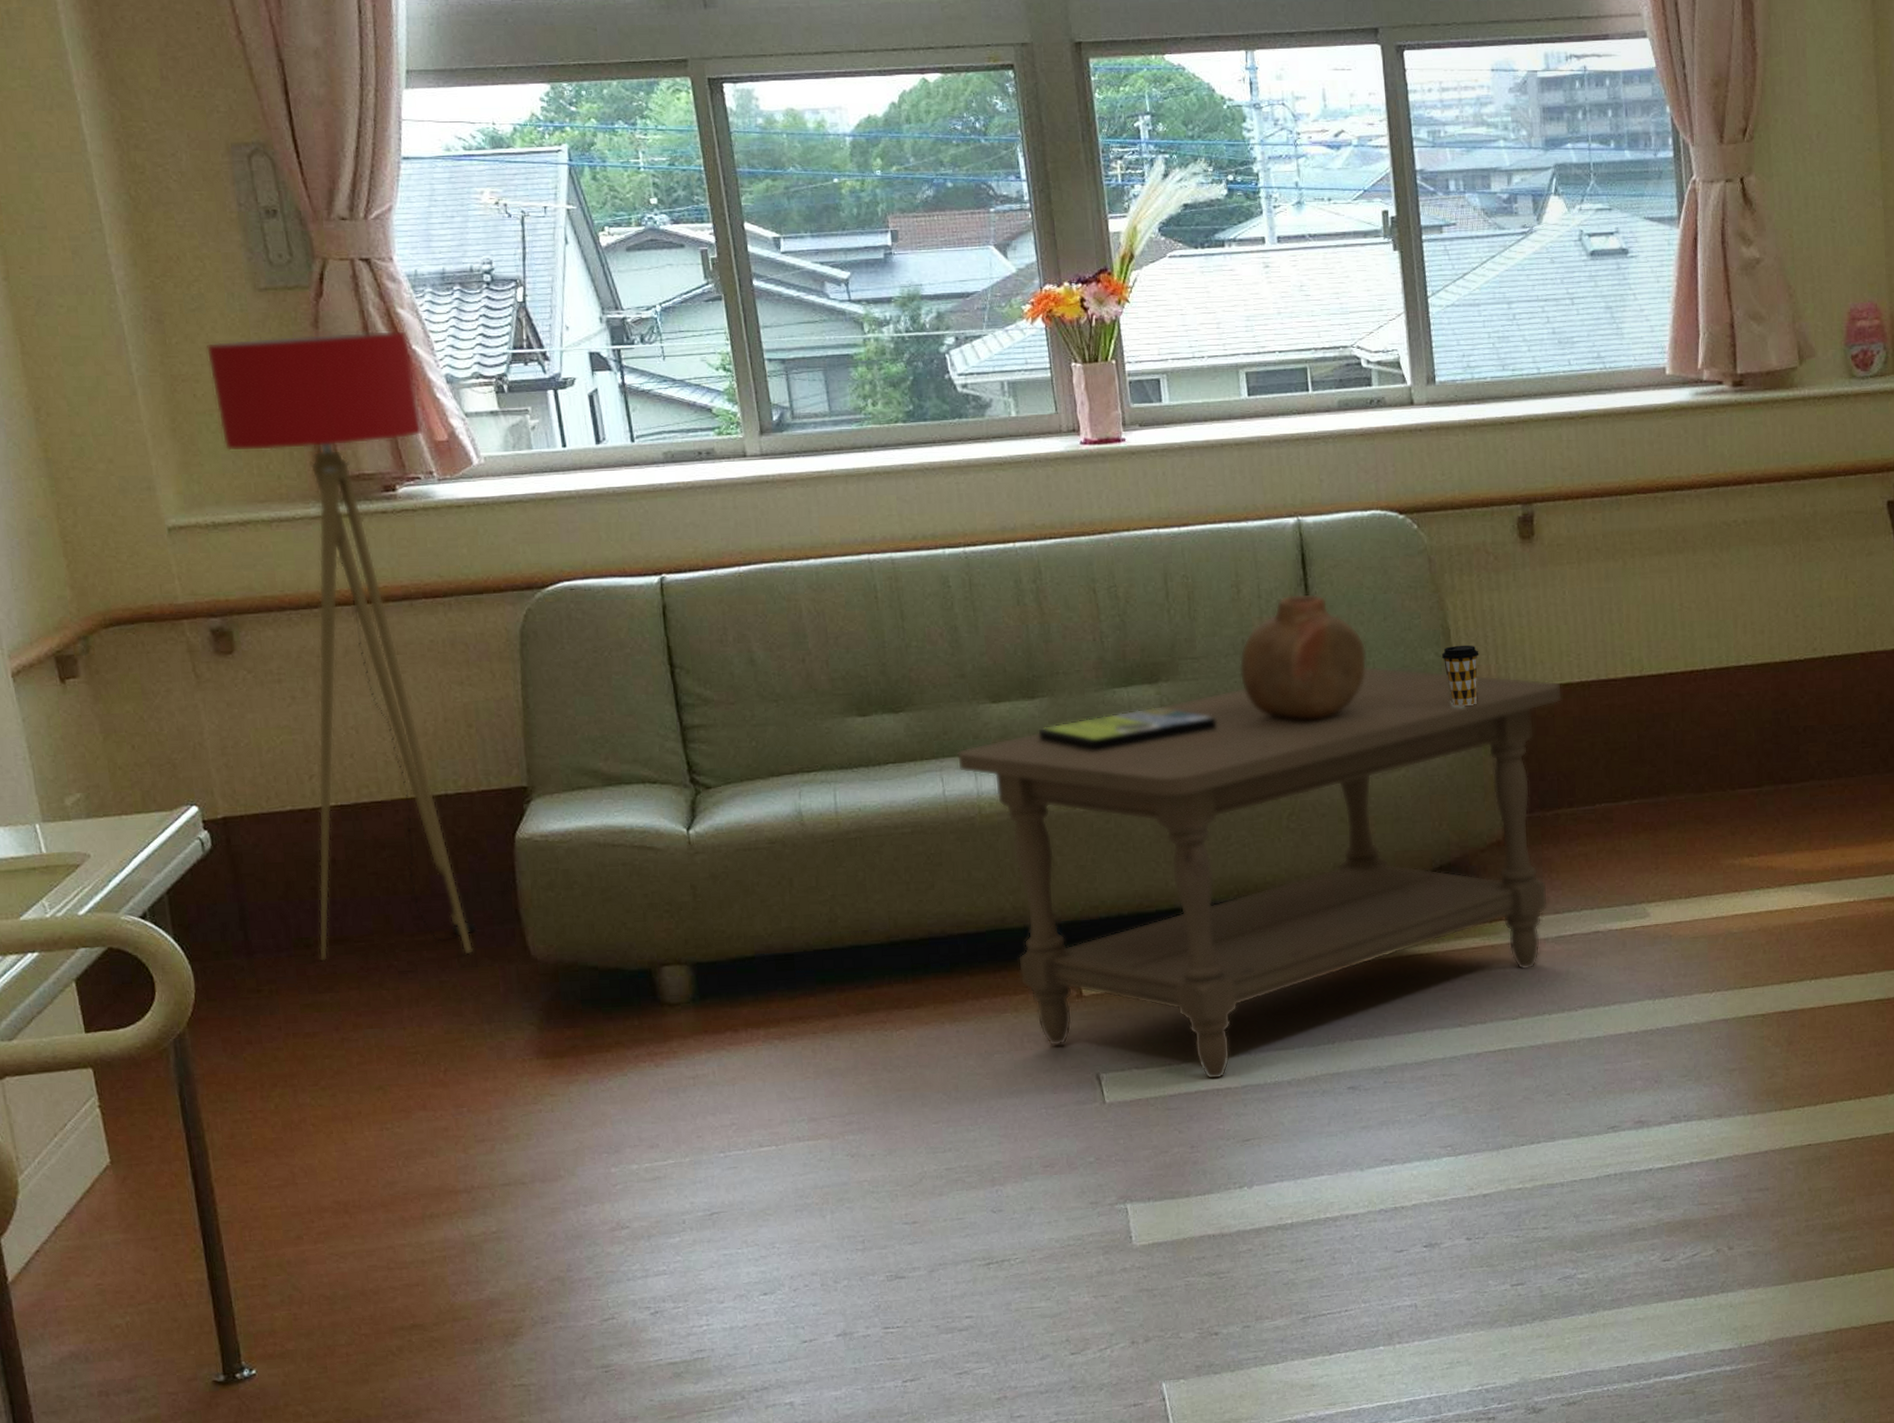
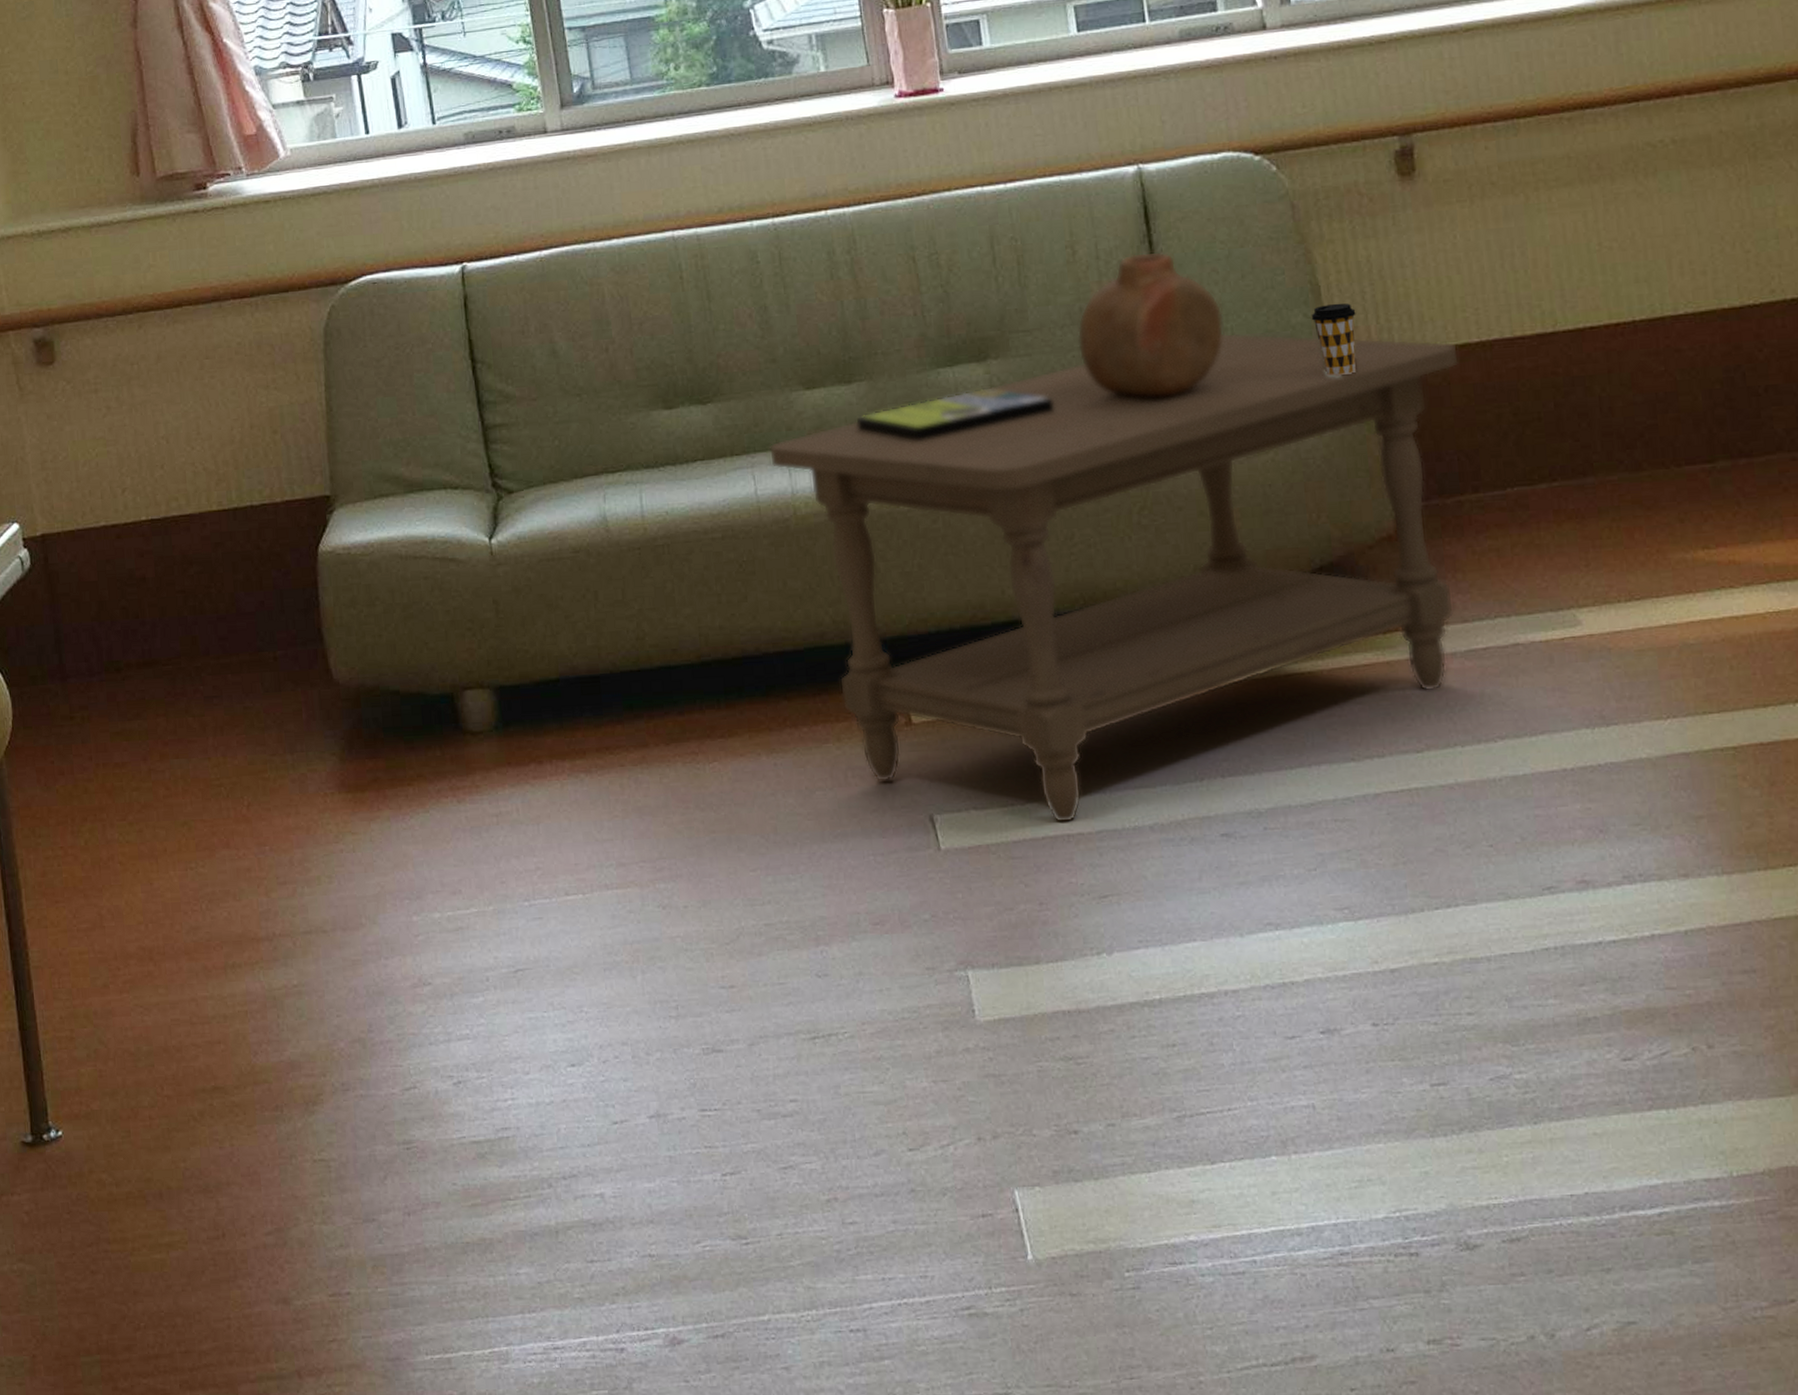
floor lamp: present [205,330,478,962] -> none [34,24,282,686]

